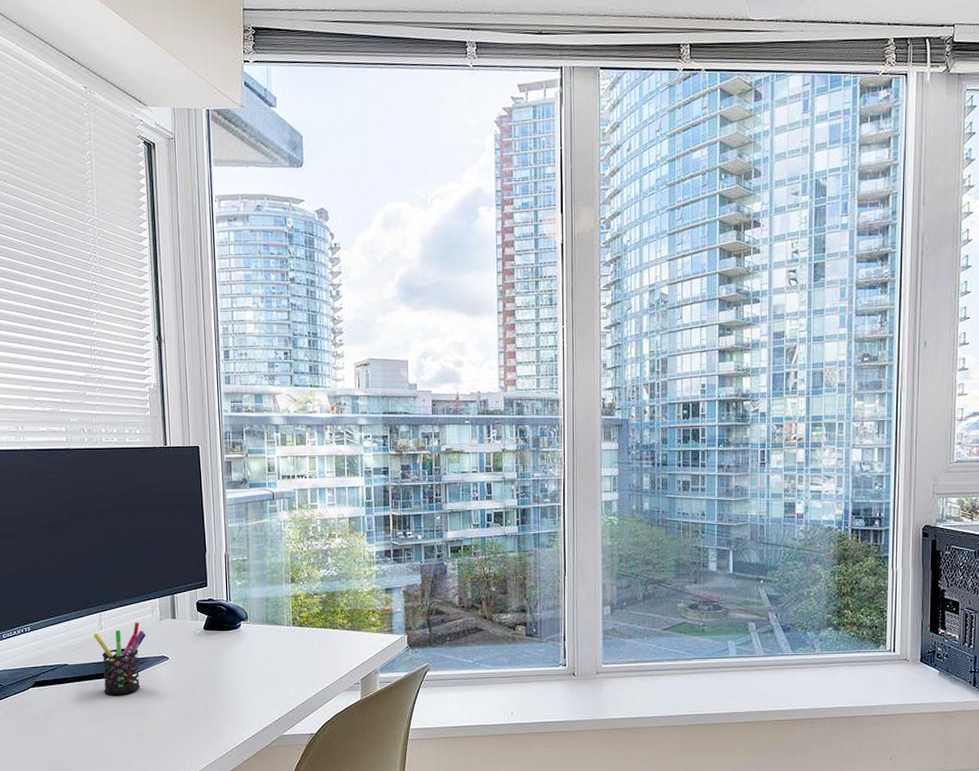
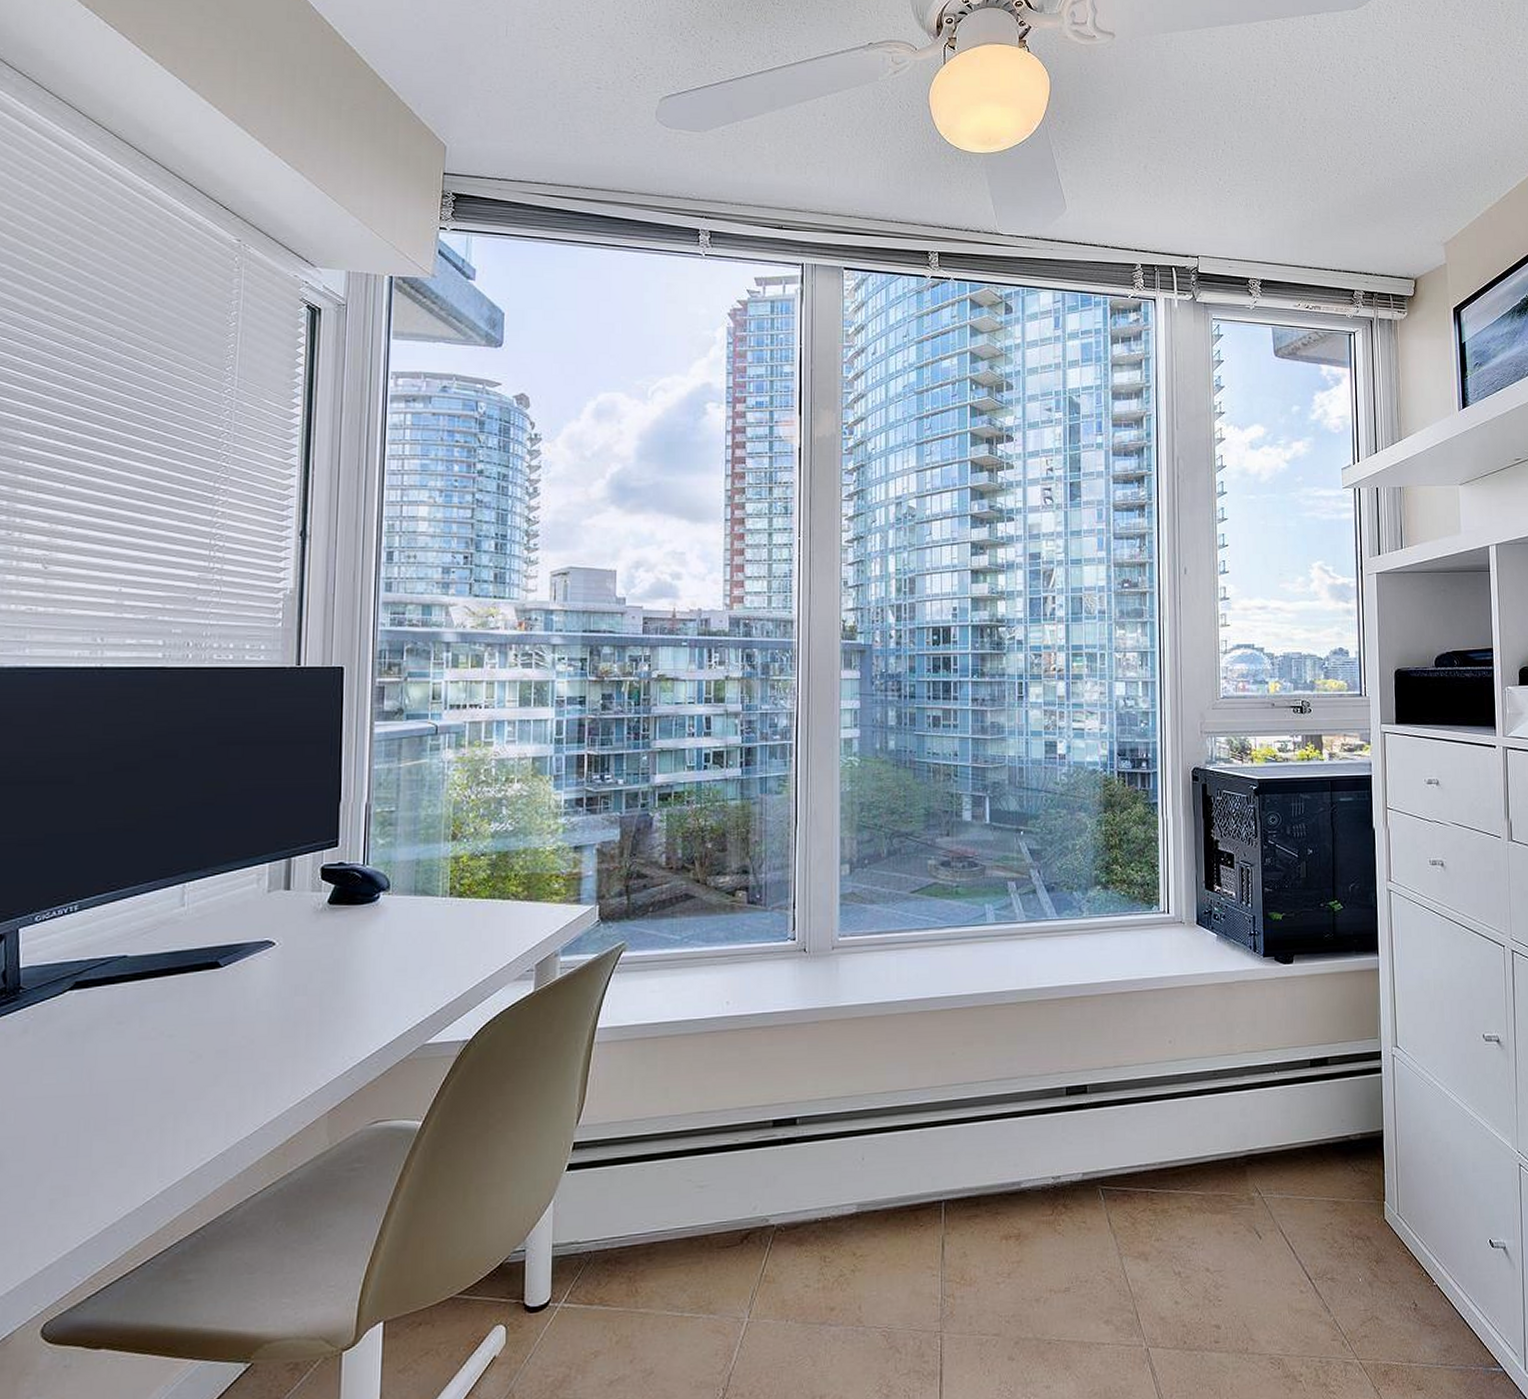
pen holder: present [93,622,146,695] -> none [170,895,246,997]

